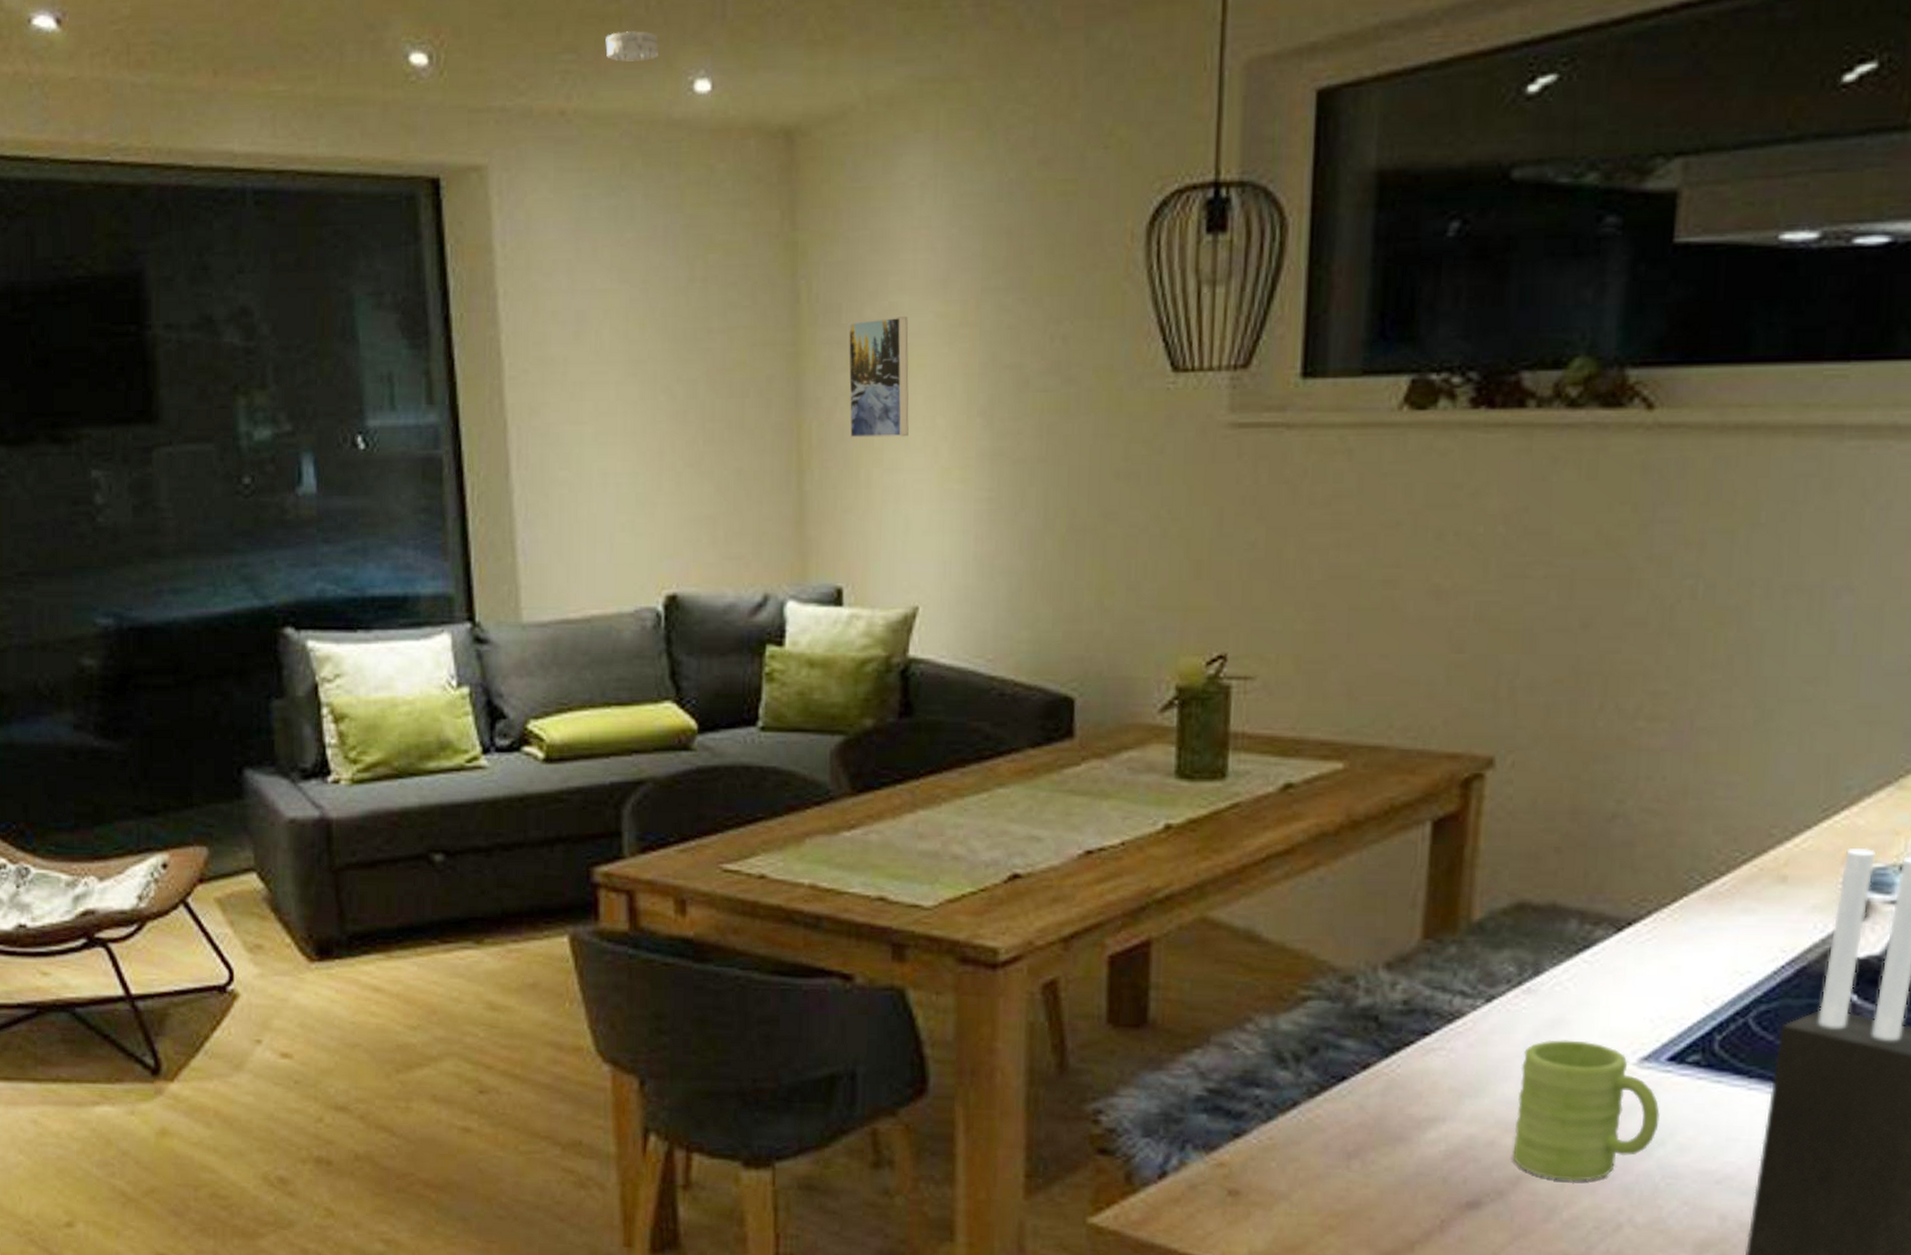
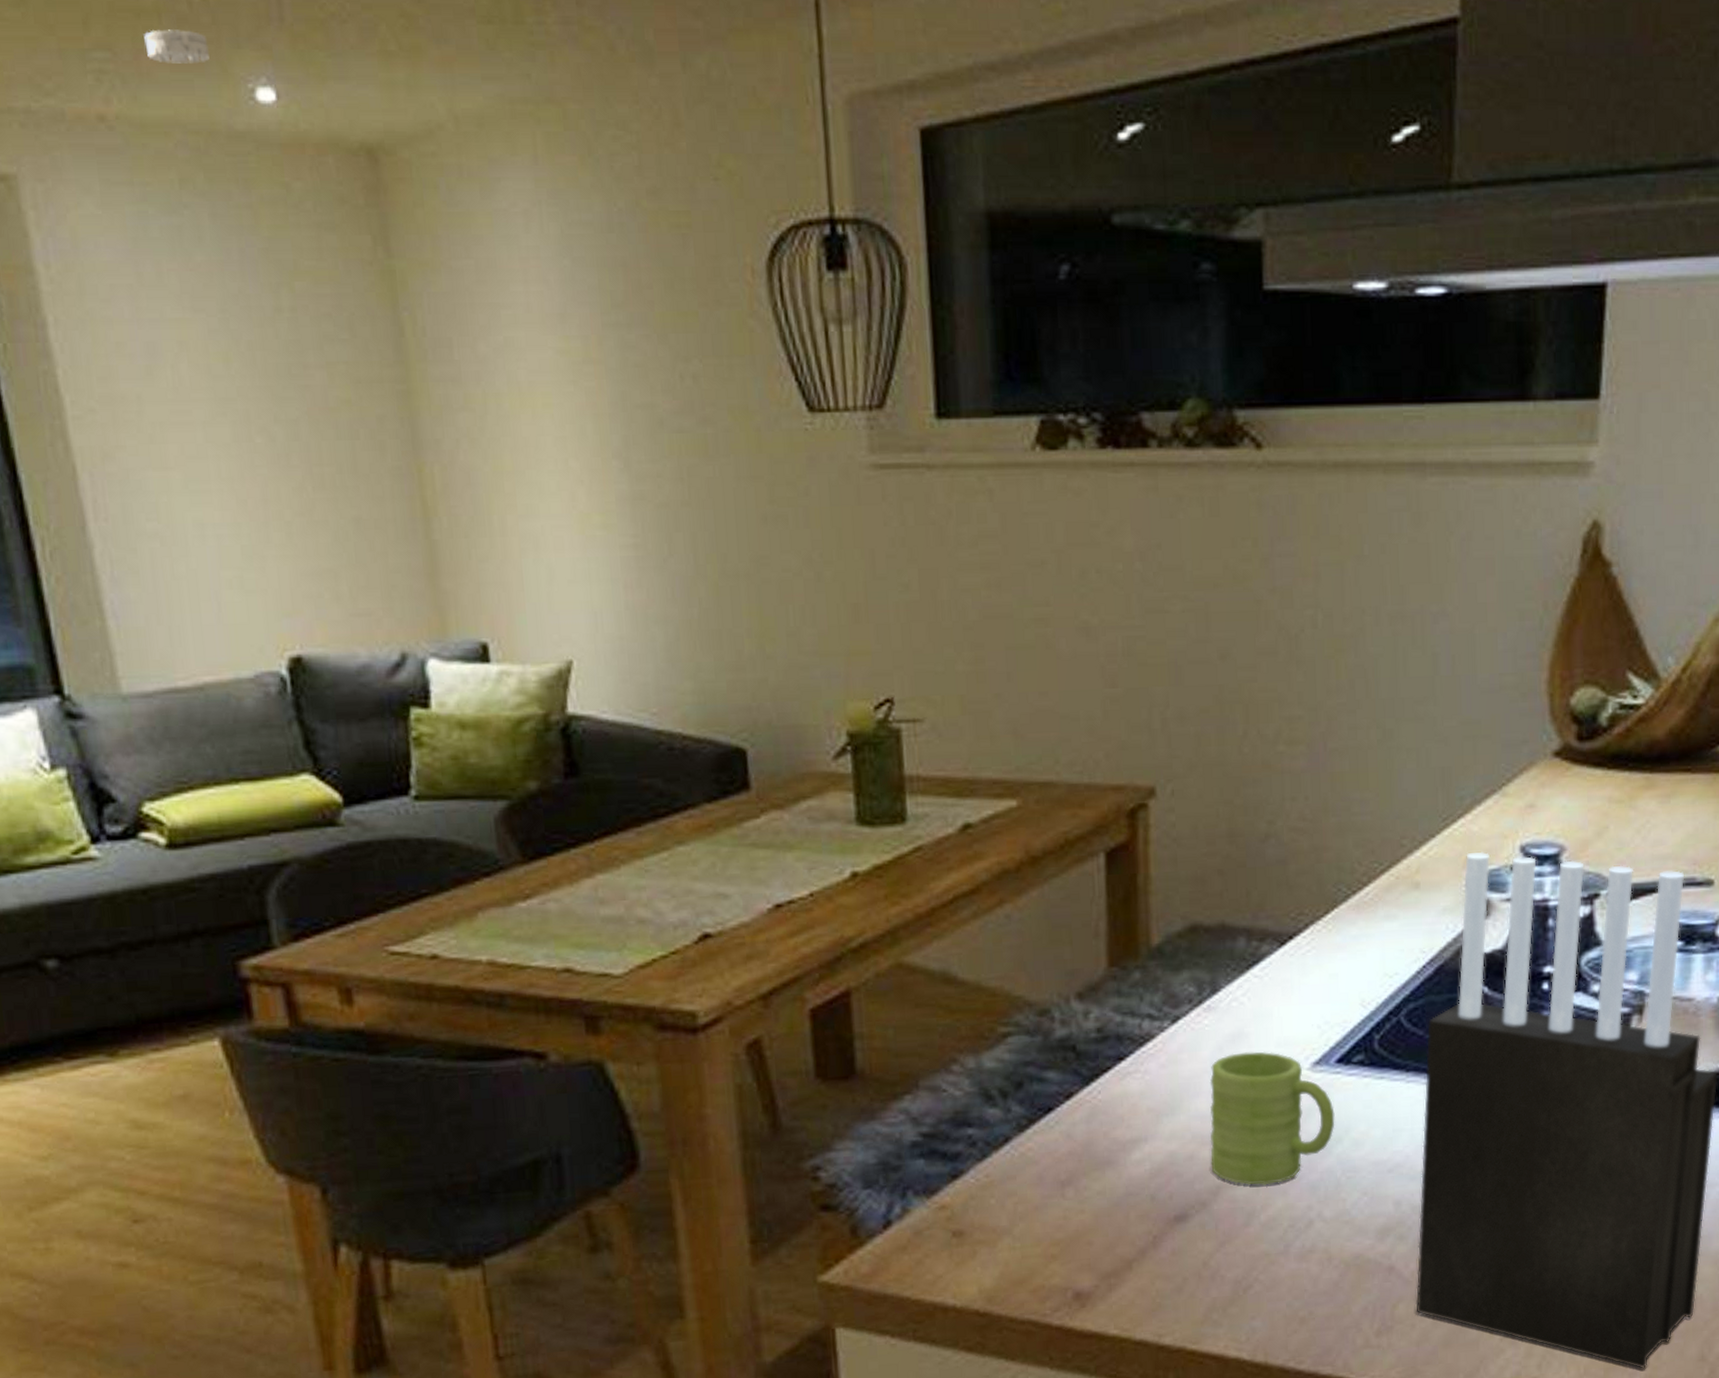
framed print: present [848,317,909,438] -> none [461,353,541,482]

